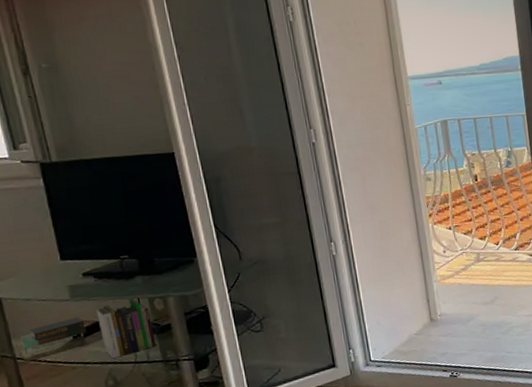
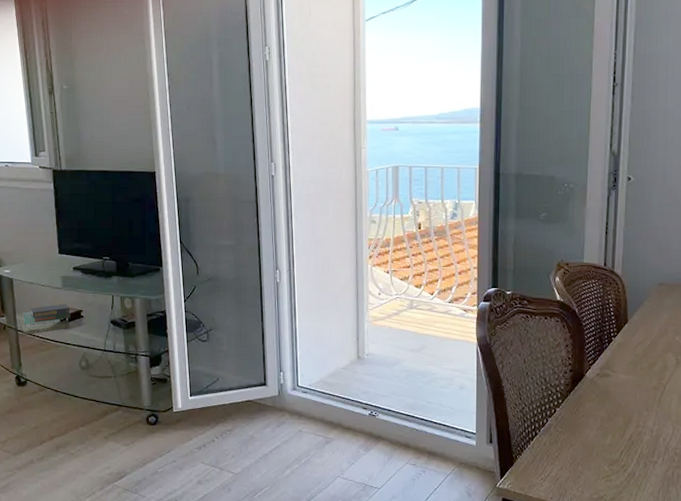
books: present [96,298,156,359] -> none [80,294,122,344]

